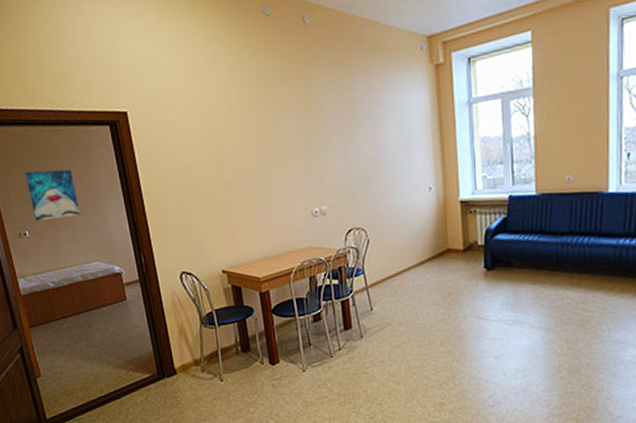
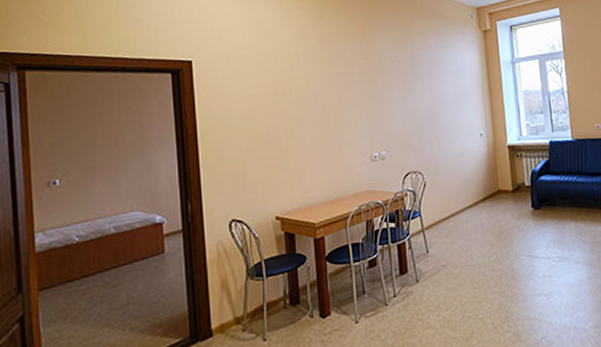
wall art: present [25,169,80,221] -> none [67,114,125,168]

